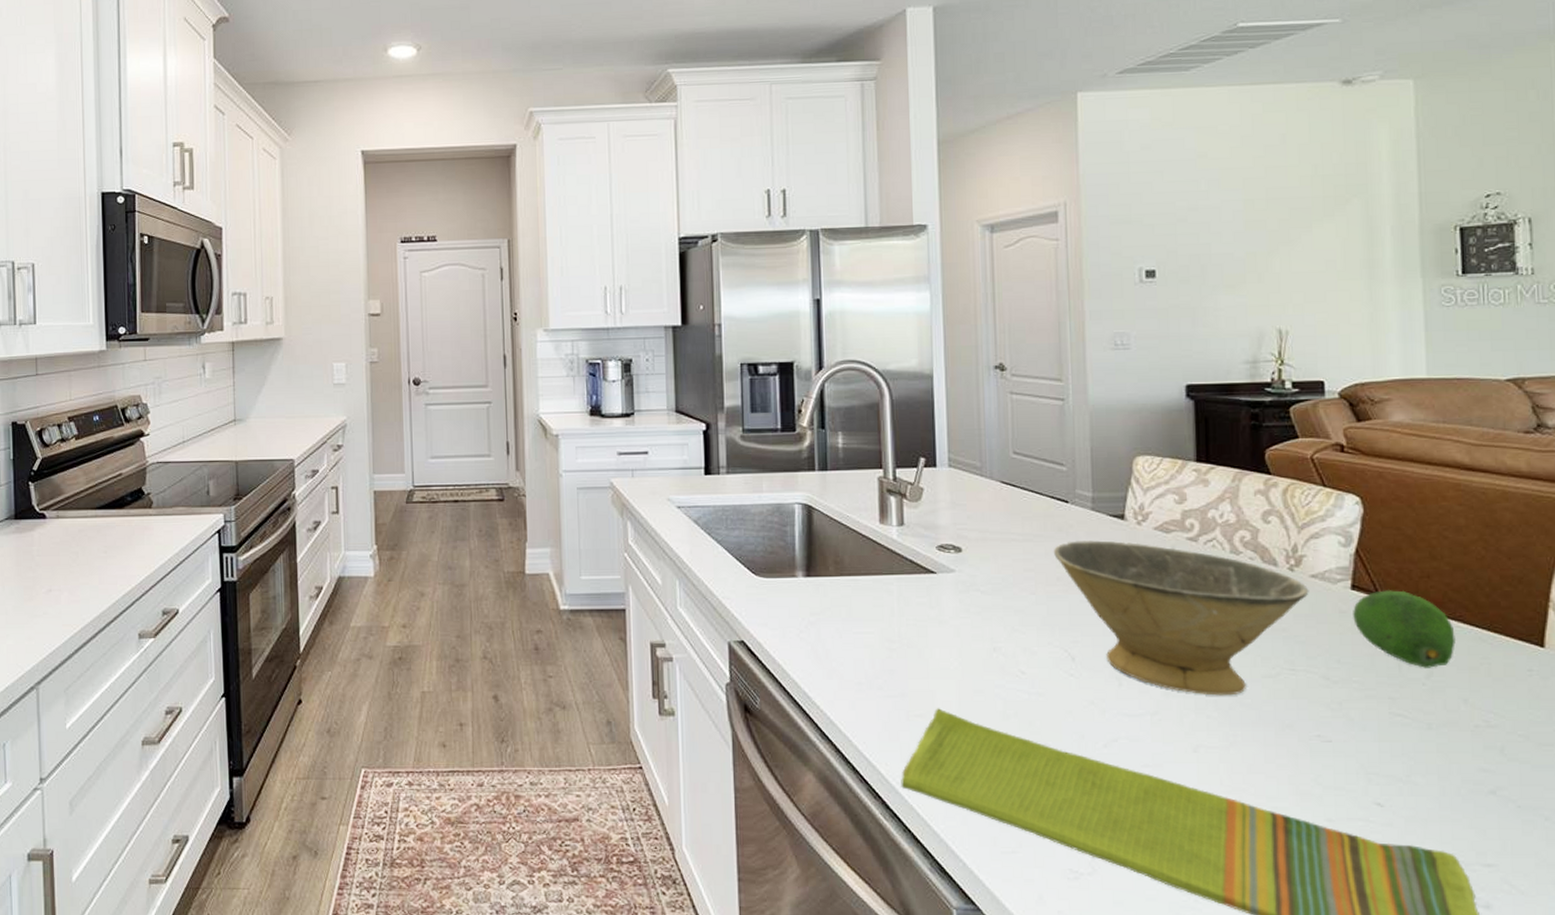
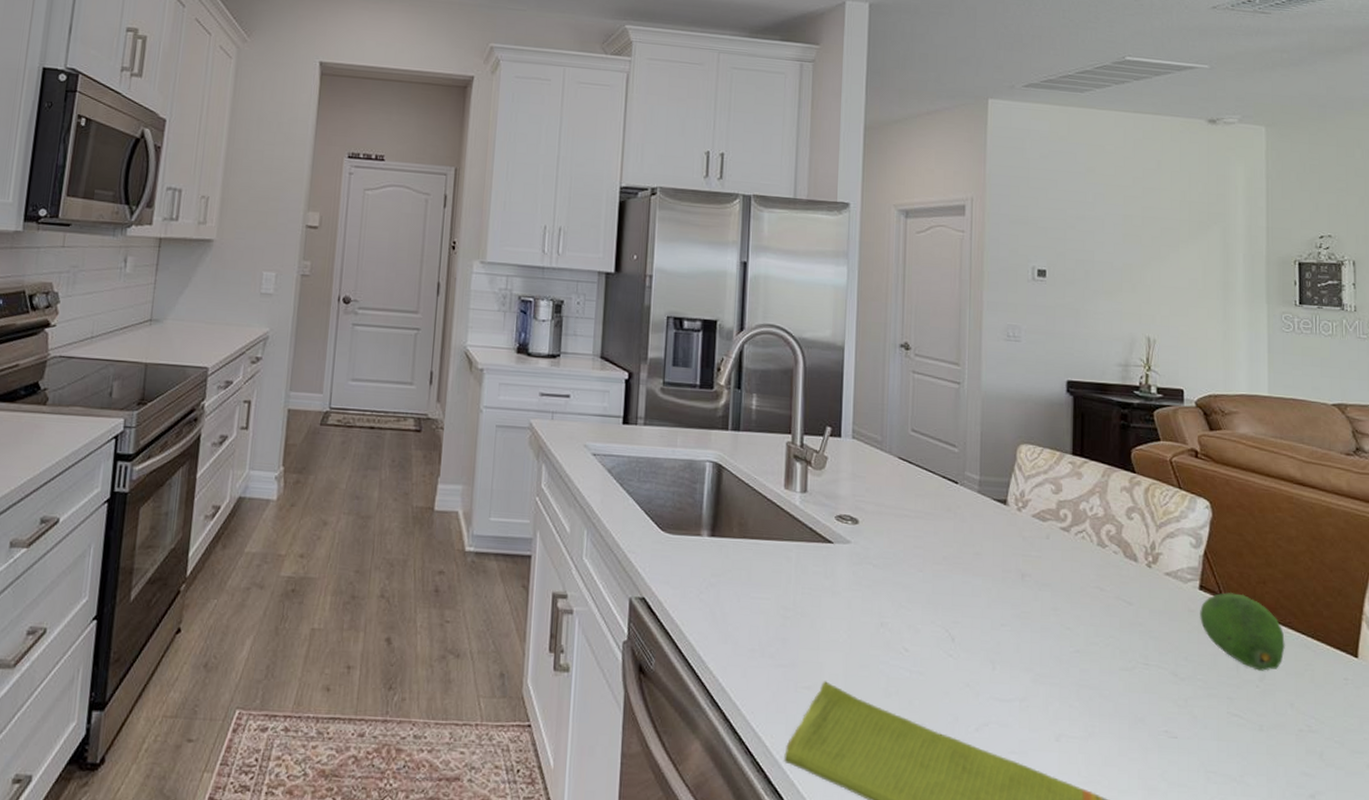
bowl: present [1054,540,1309,696] -> none [942,522,1164,686]

